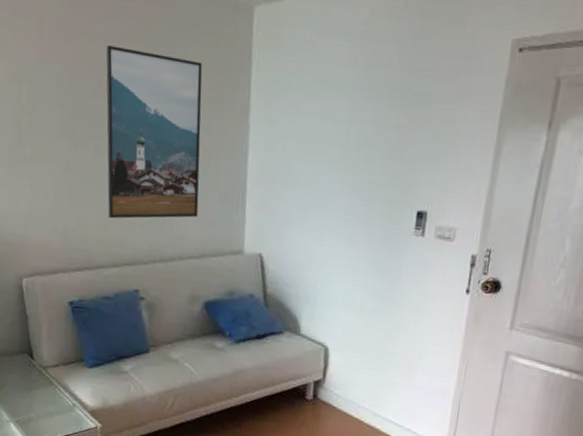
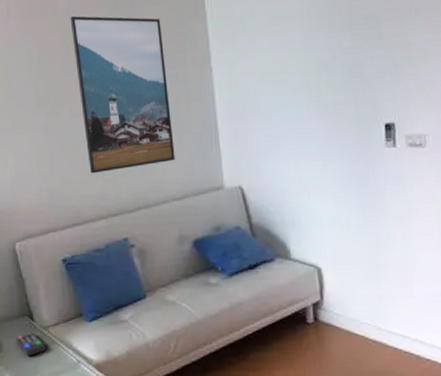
remote control: none [12,371,43,393] -> present [15,333,47,356]

